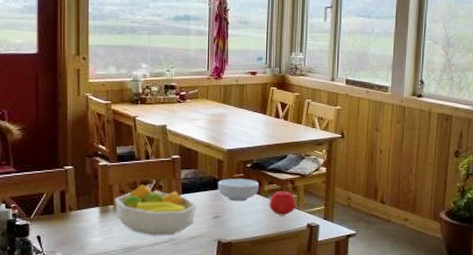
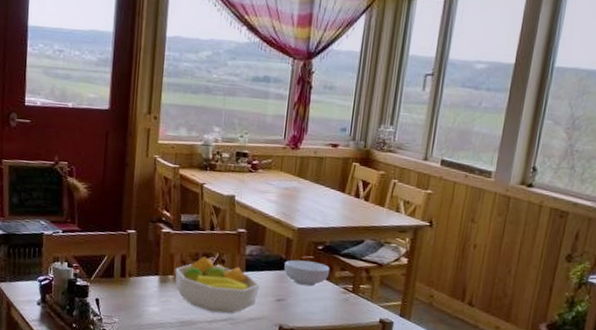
apple: present [269,190,296,216] -> none [339,278,370,308]

